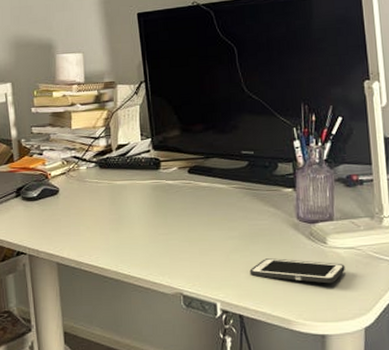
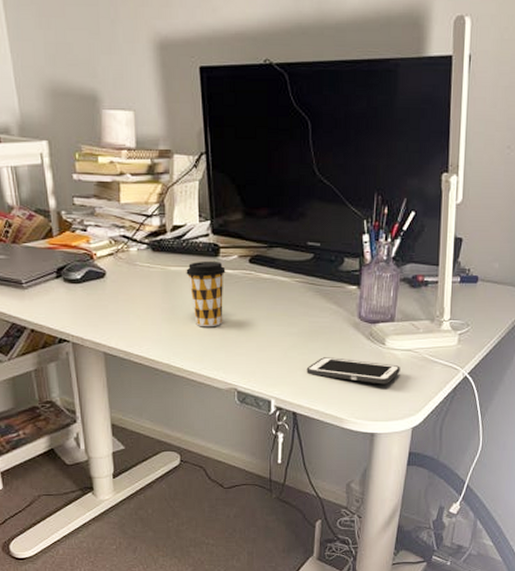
coffee cup: none [130,173,167,235] -> present [186,260,226,327]

